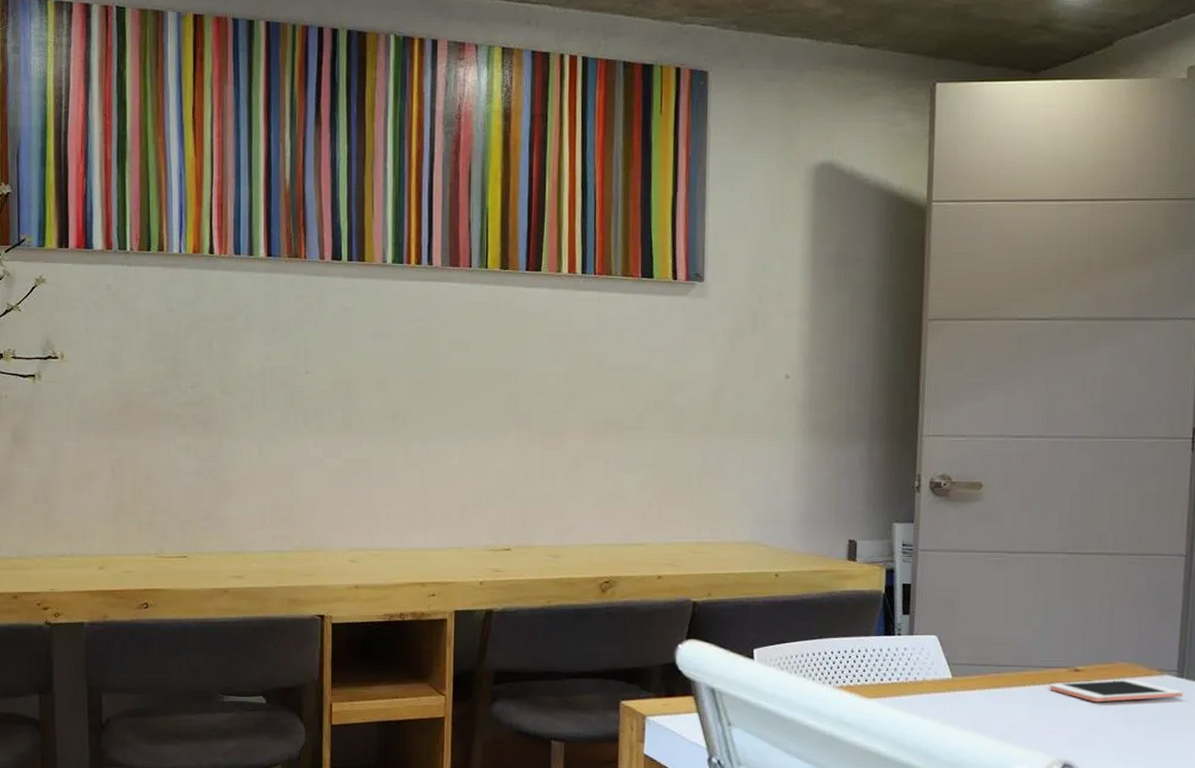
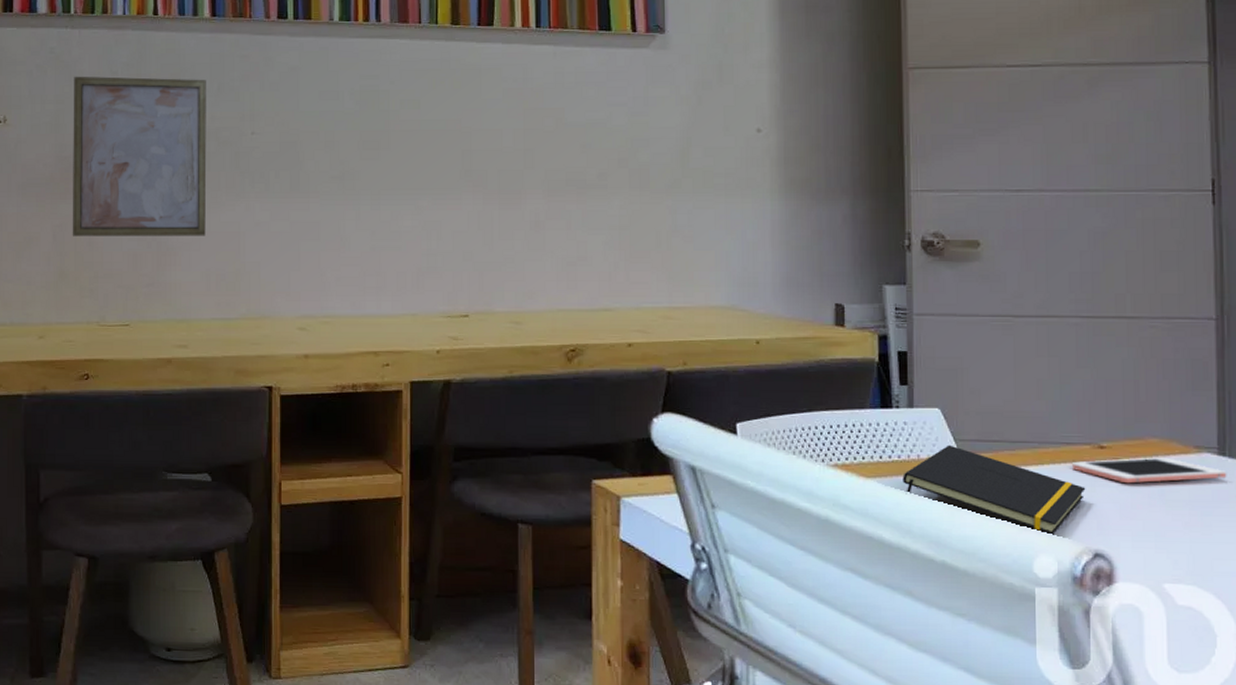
wall art: none [130,313,262,472] -> present [72,76,207,237]
notepad: none [900,668,1060,748] -> present [903,445,1086,535]

